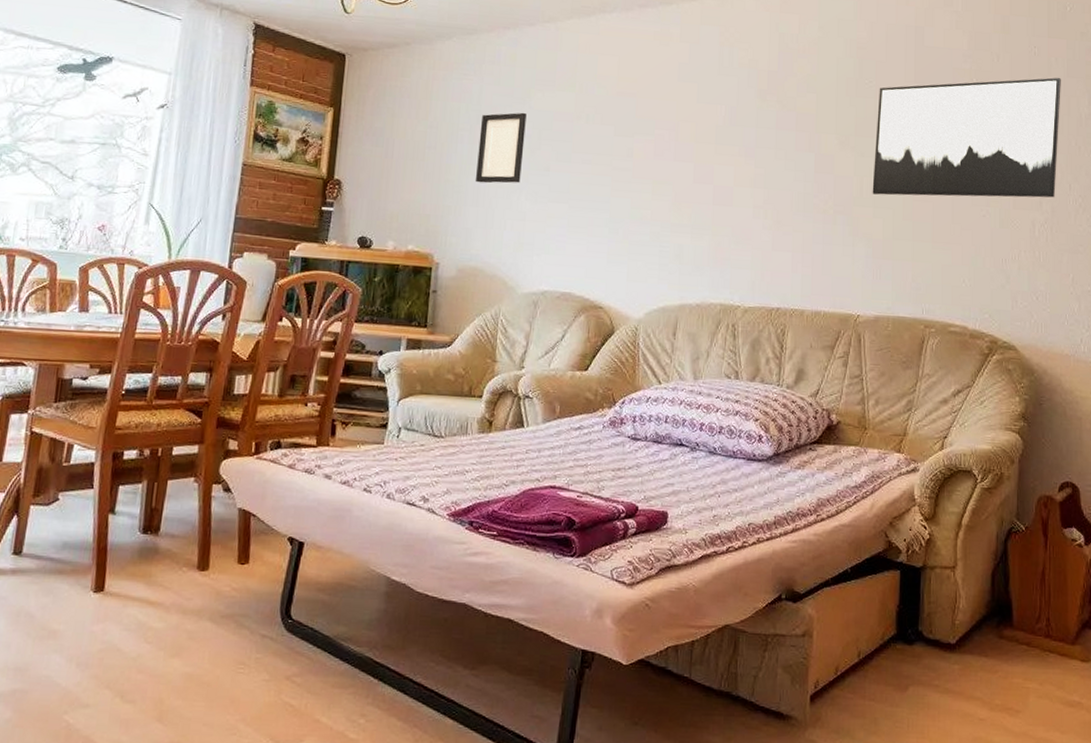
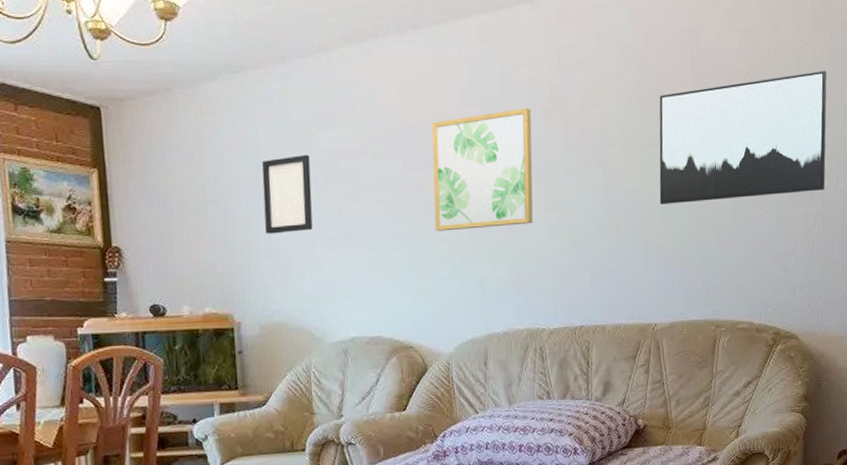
wall art: none [639,88,746,200] -> present [431,108,533,231]

